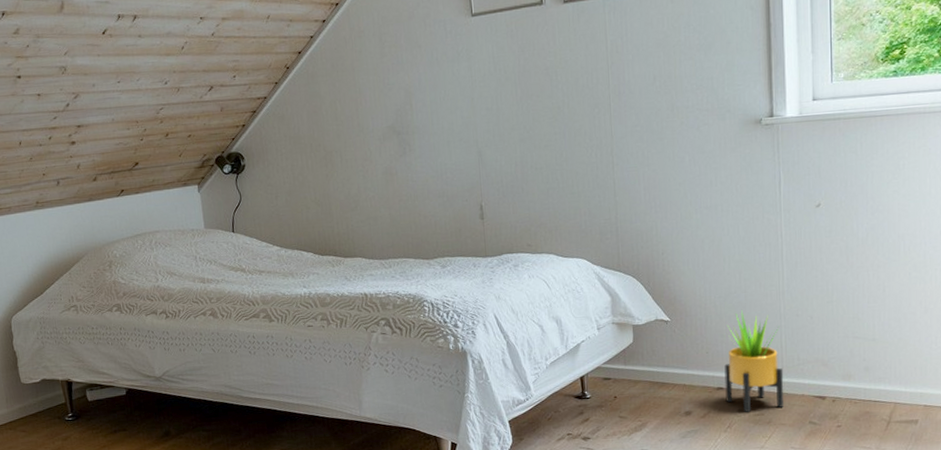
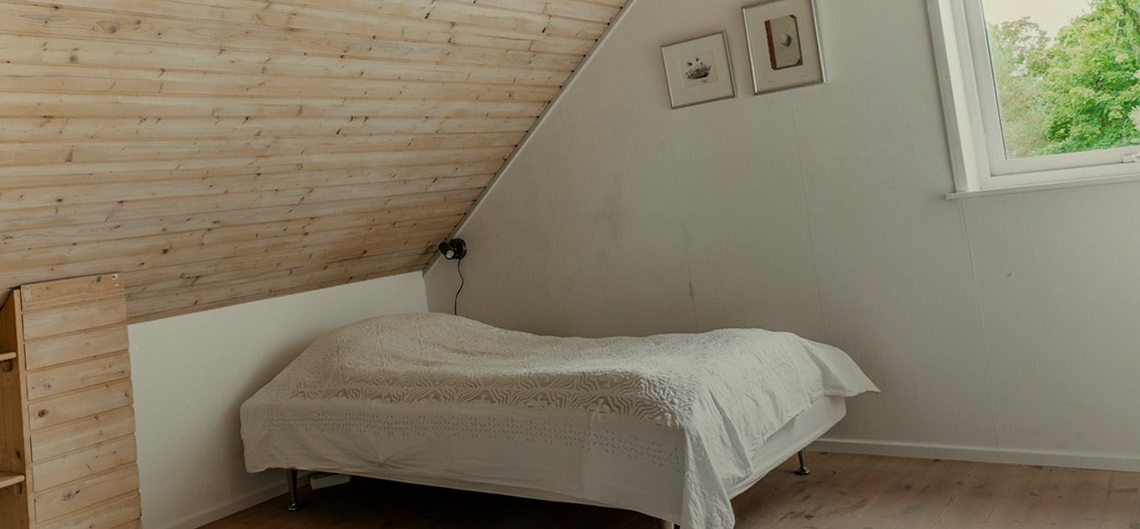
potted plant: present [724,310,785,412] -> none [936,379,1003,485]

